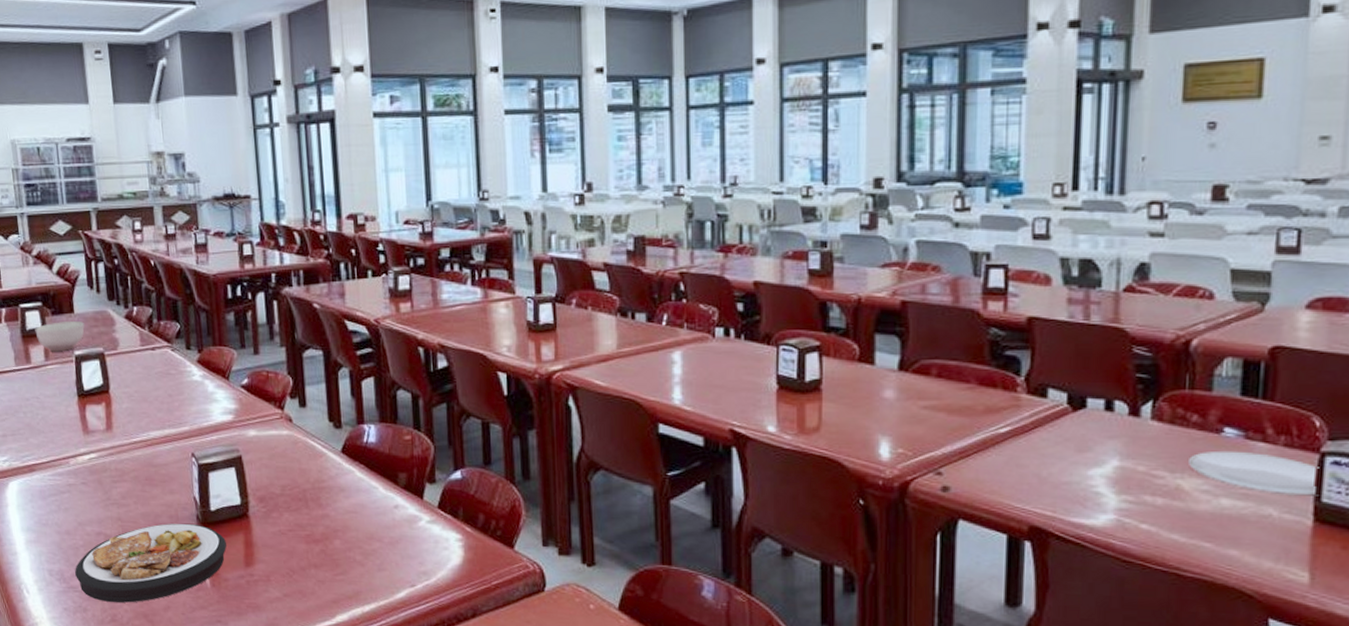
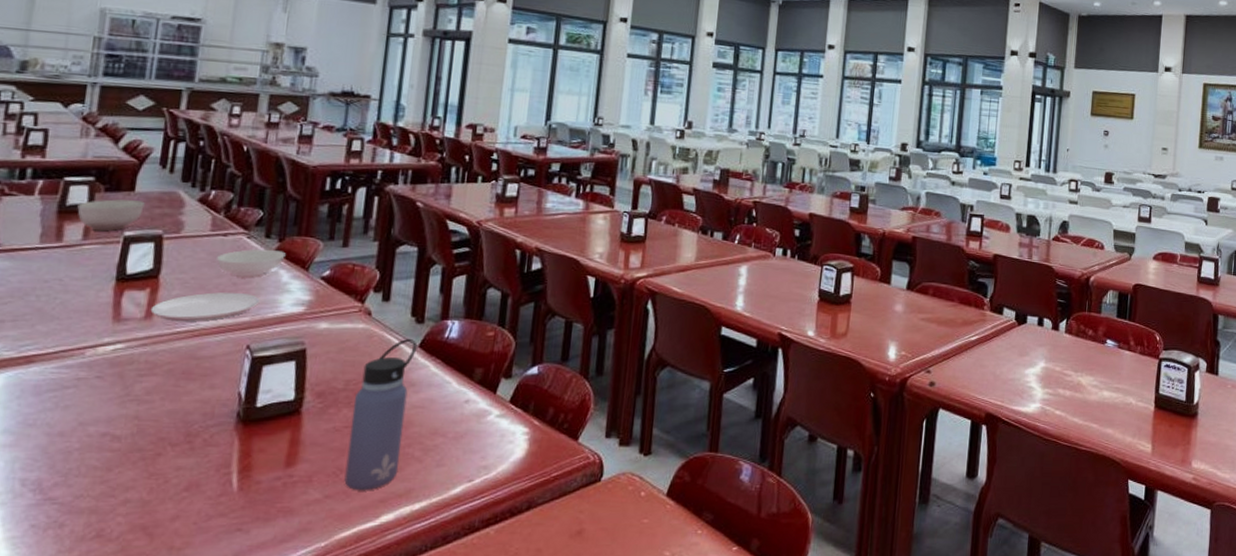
plate: present [75,523,227,603] -> none [58,421,268,514]
plate: none [109,403,194,433] -> present [150,292,260,322]
bowl: none [151,360,207,389] -> present [217,249,286,277]
water bottle: none [292,443,344,591] -> present [344,338,418,490]
plate: present [1189,450,1319,496] -> none [1086,356,1158,389]

